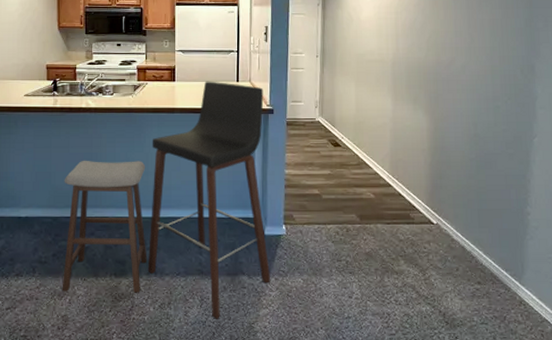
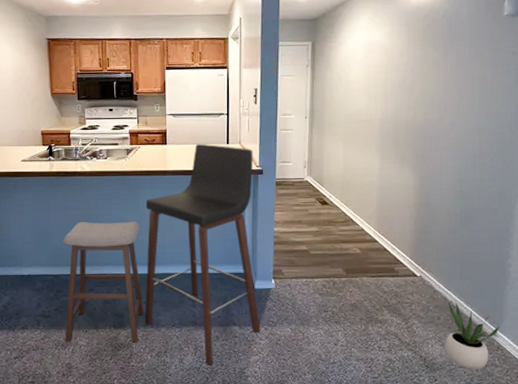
potted plant: none [465,250,521,327] -> present [445,301,499,370]

